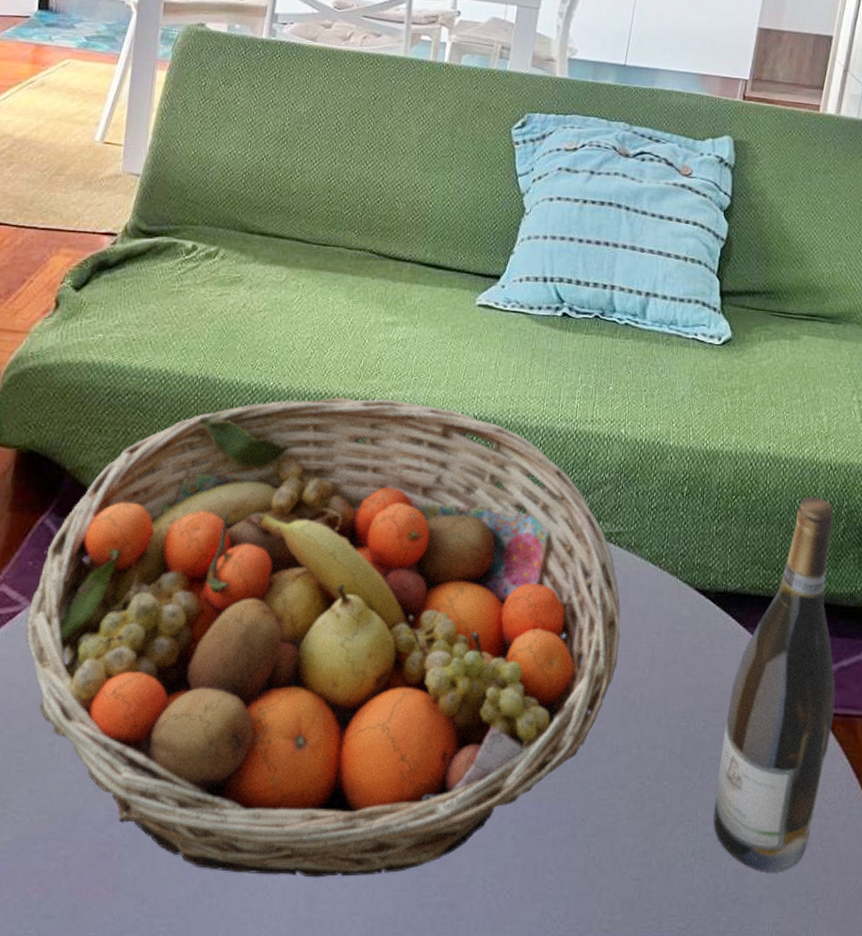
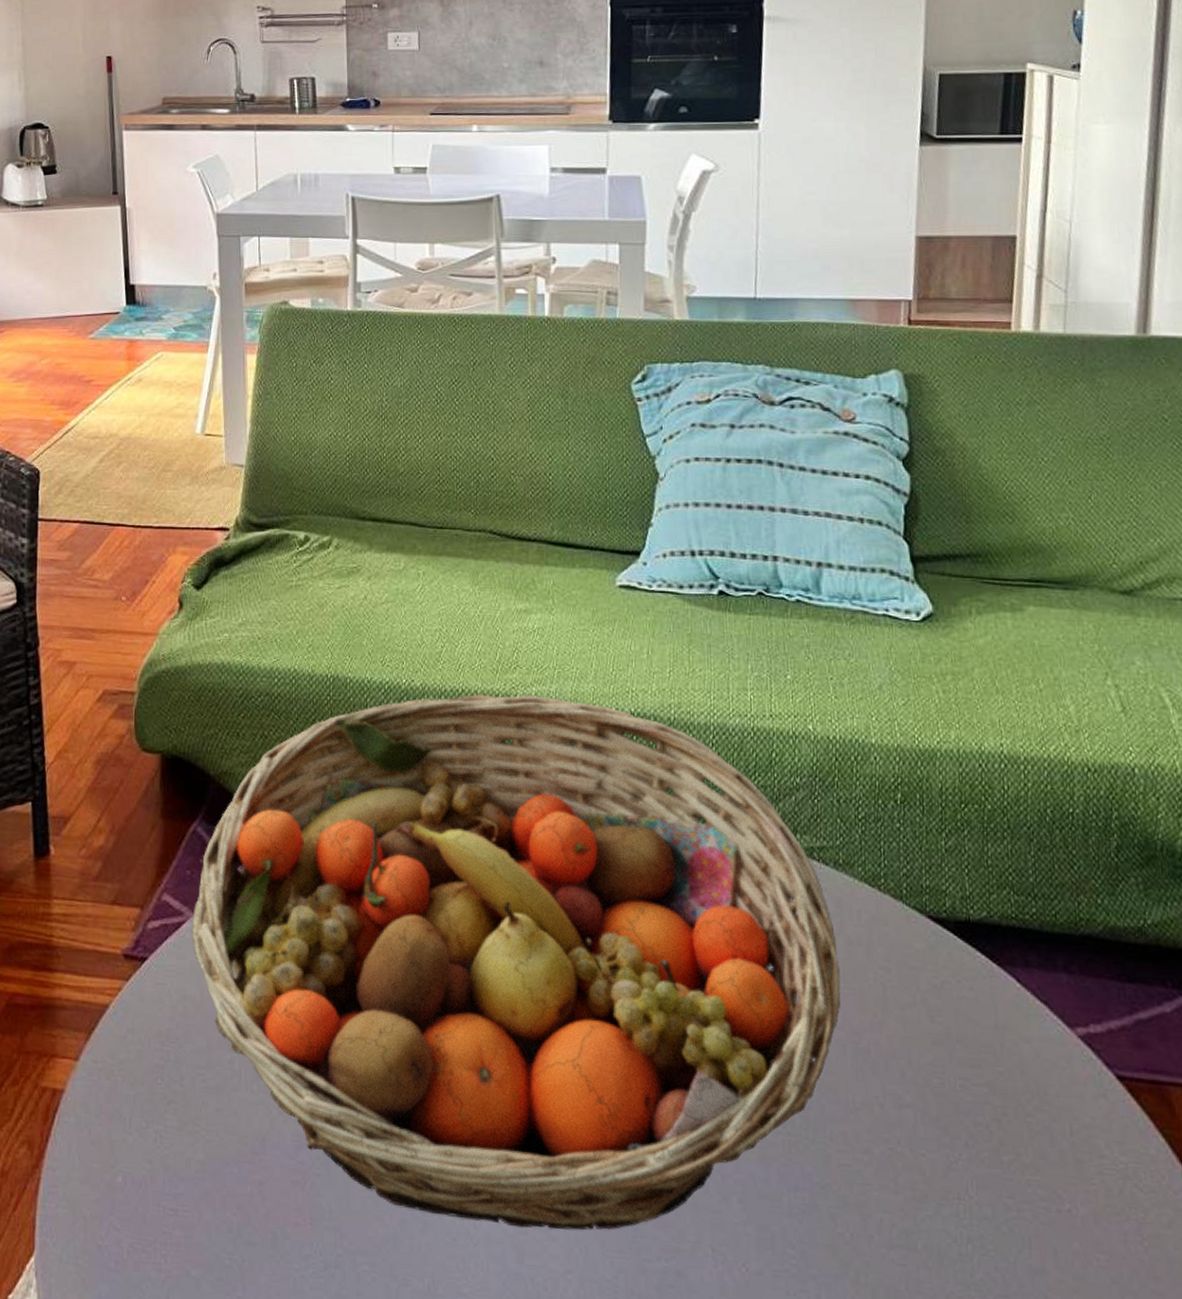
wine bottle: present [713,496,836,871] -> none [988,805,1137,1273]

